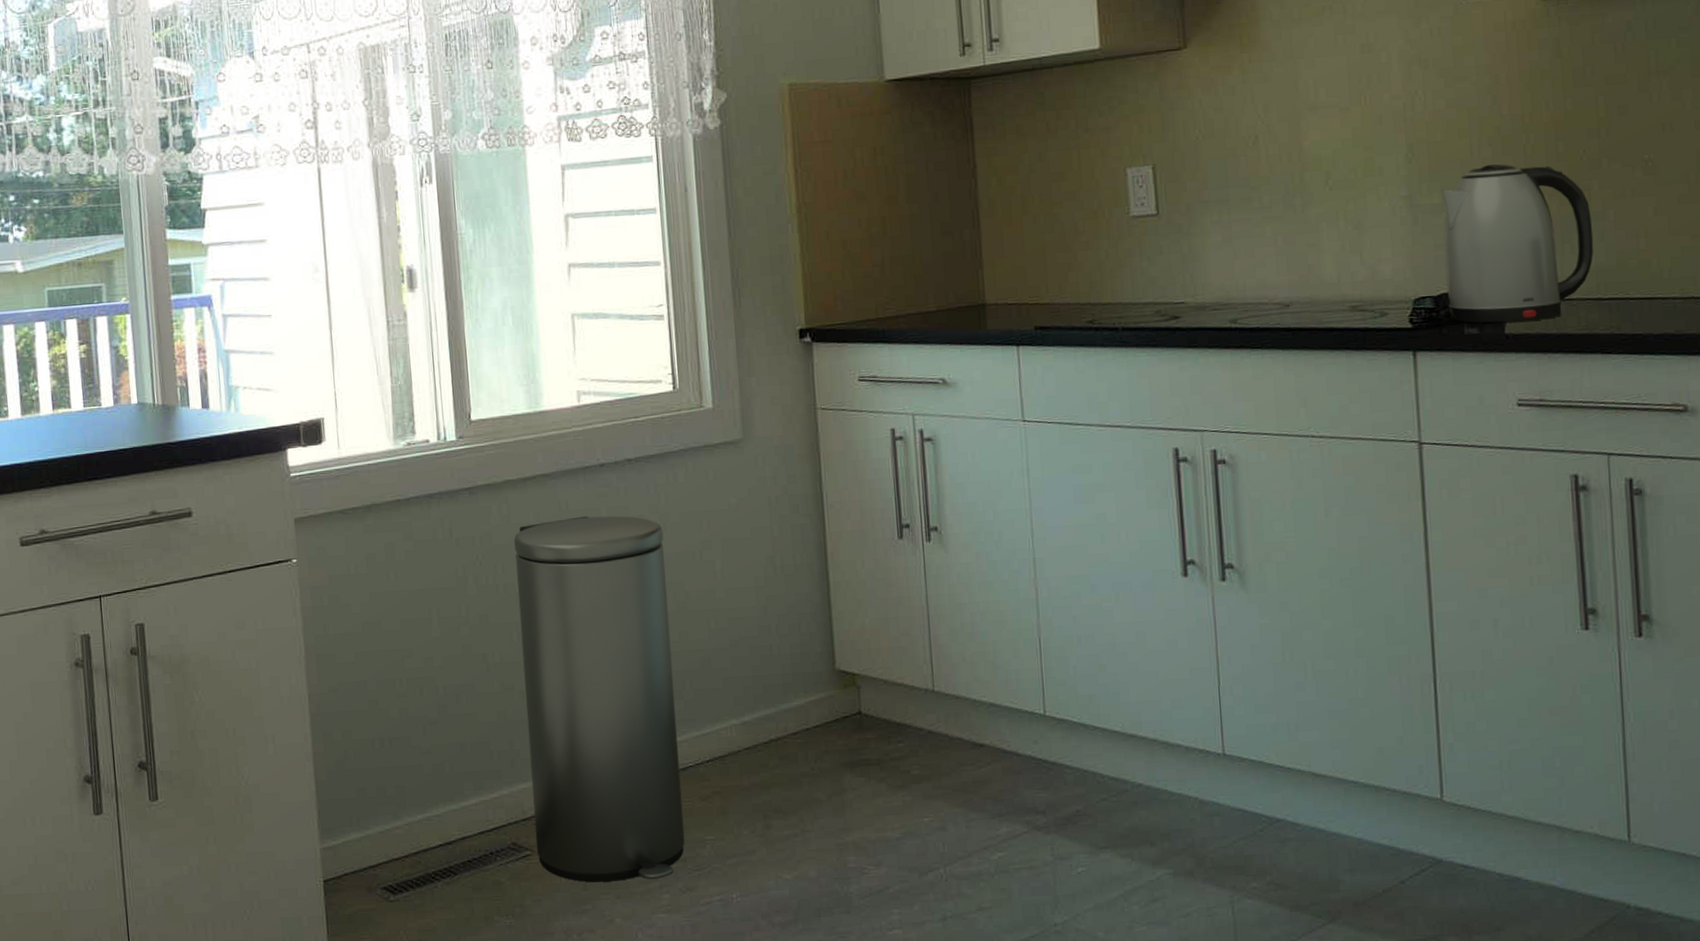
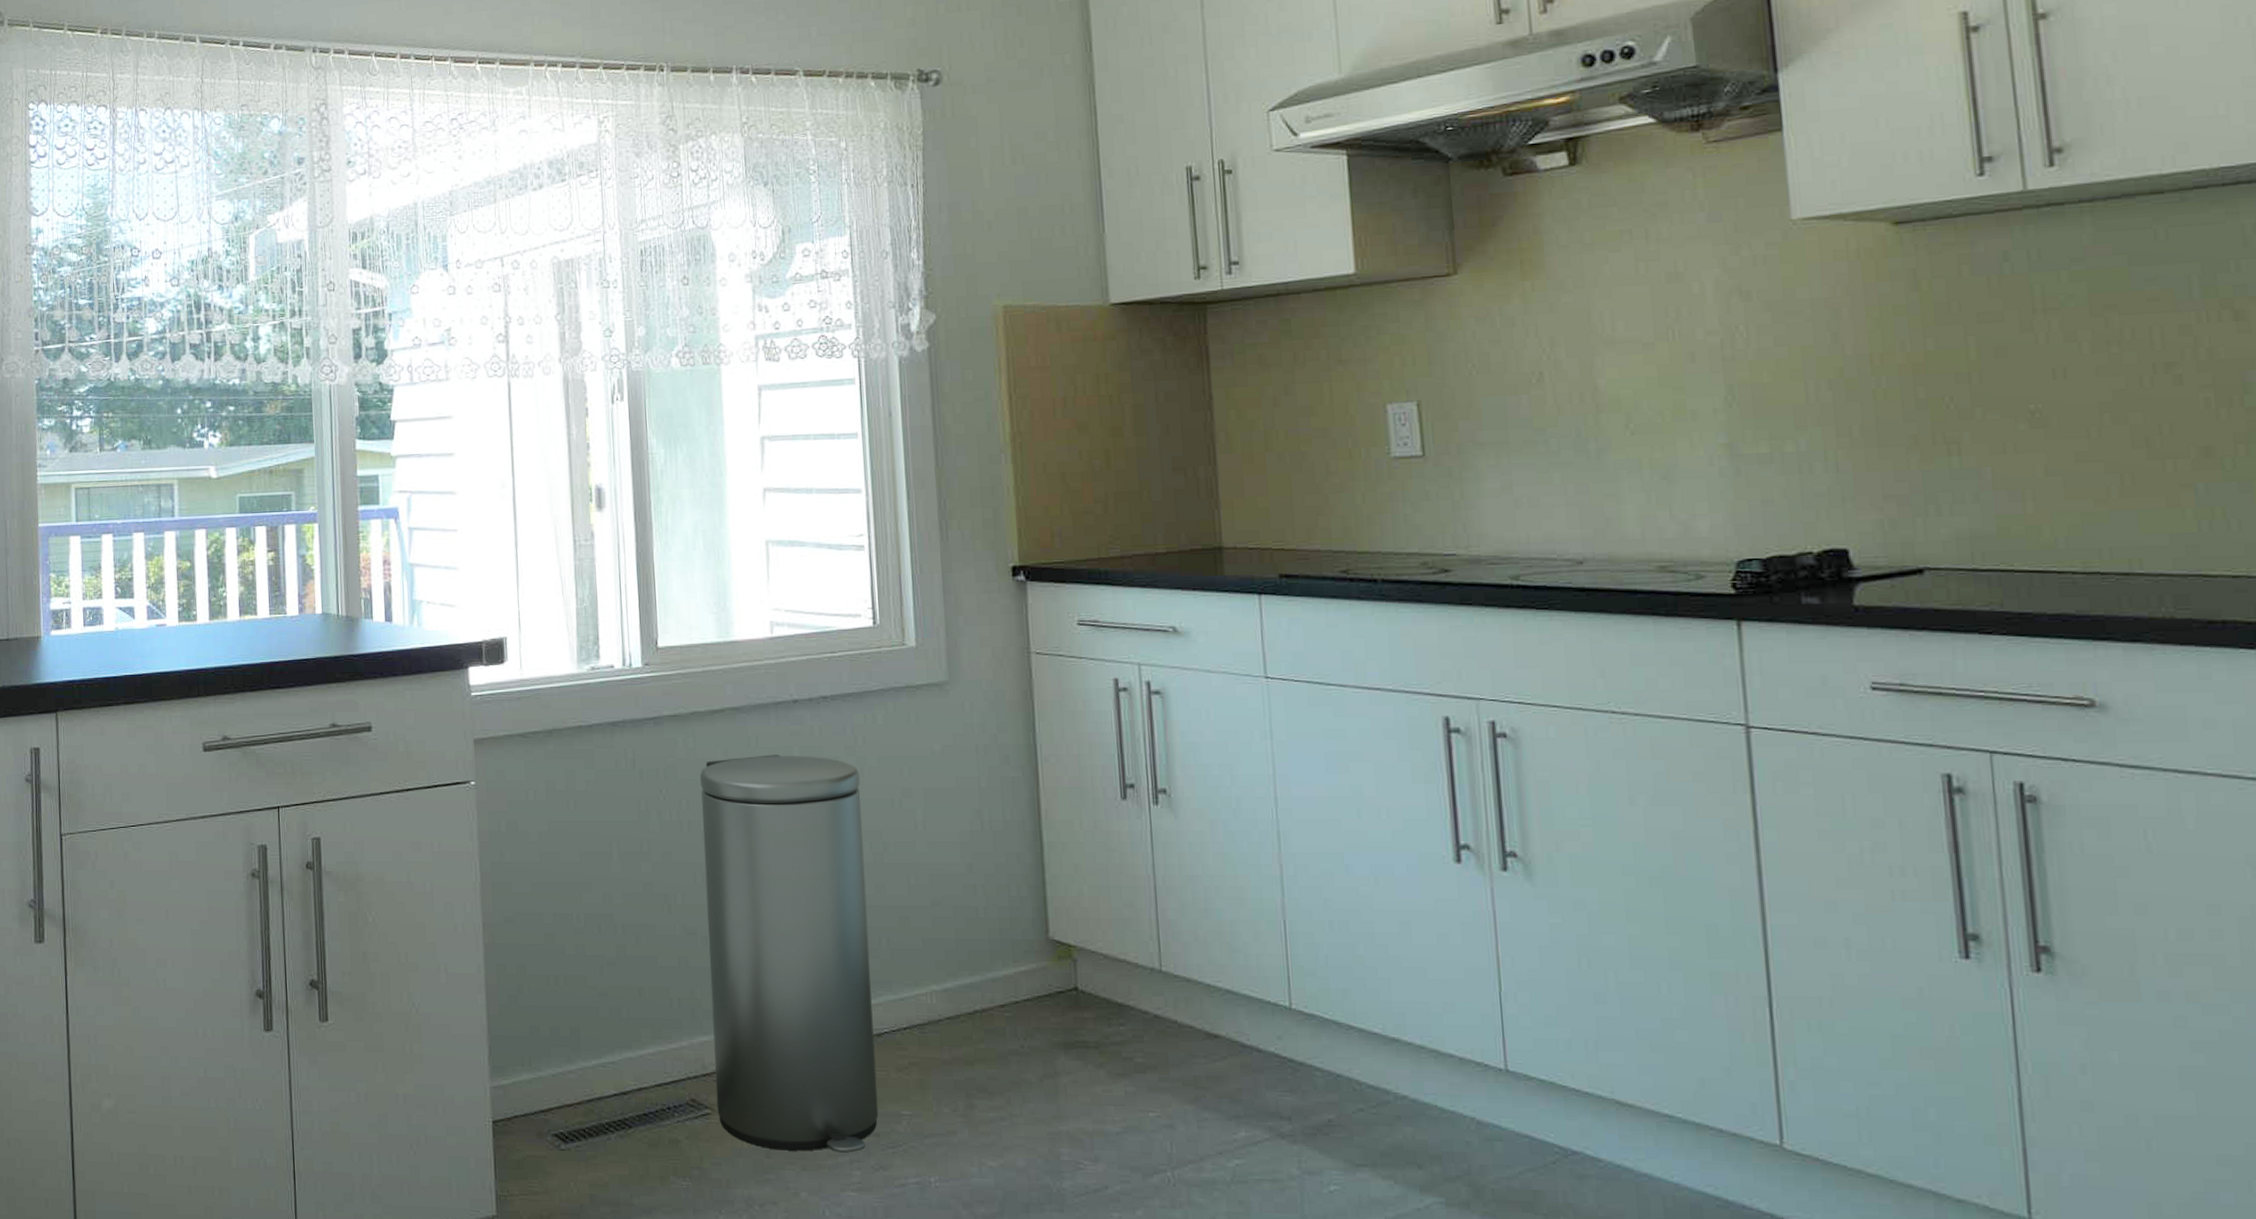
kettle: present [1440,164,1594,324] -> none [1769,410,1966,593]

